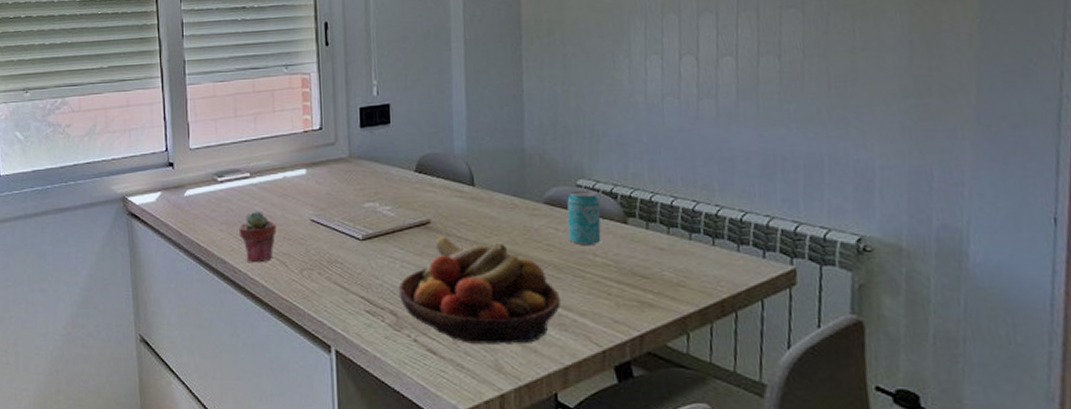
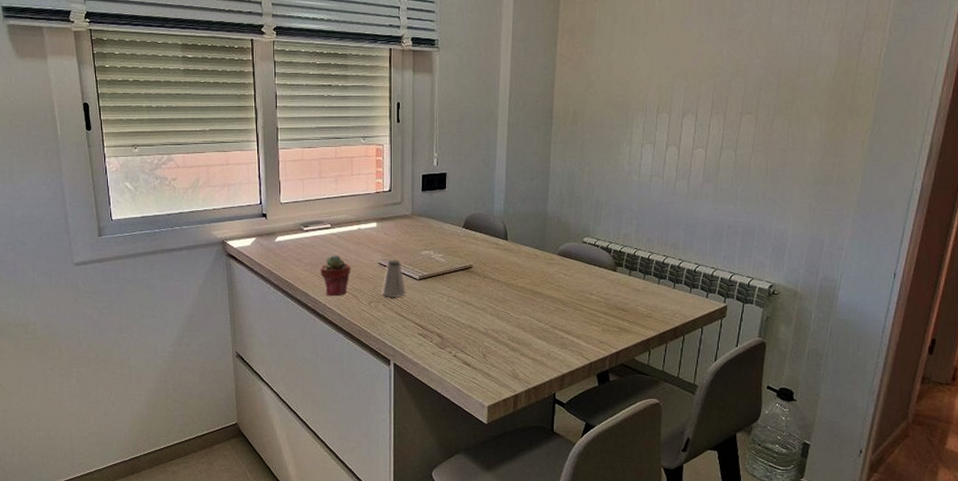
saltshaker: none [316,215,346,263] -> present [382,260,406,297]
fruit bowl: present [398,235,561,344] -> none [444,277,563,359]
beverage can: present [567,190,601,246] -> none [573,246,599,287]

